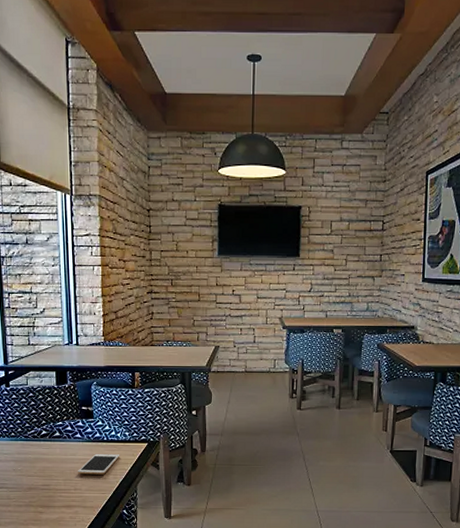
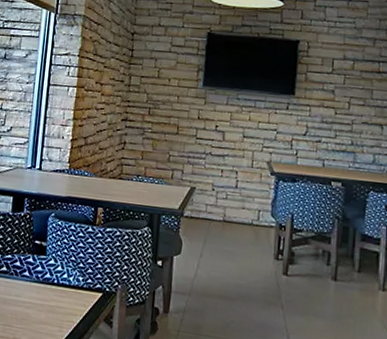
cell phone: present [78,454,120,475] -> none [20,298,70,325]

